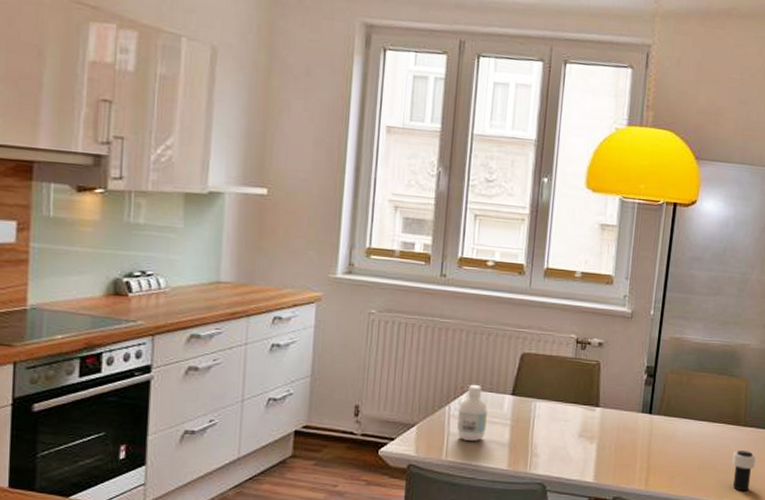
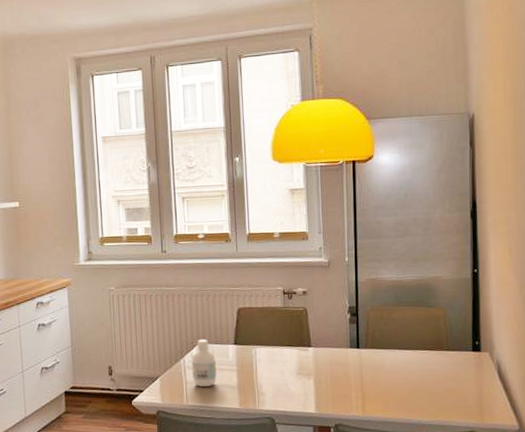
cup: present [732,451,756,491] -> none [441,373,463,410]

